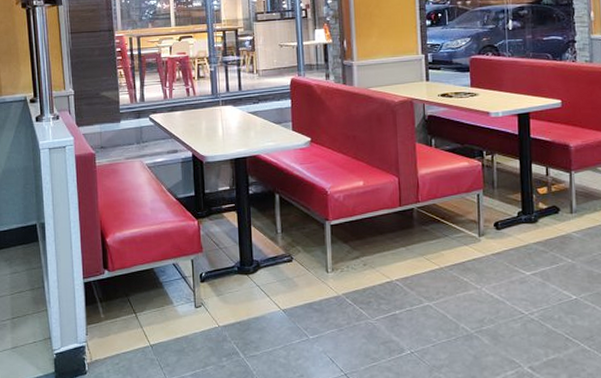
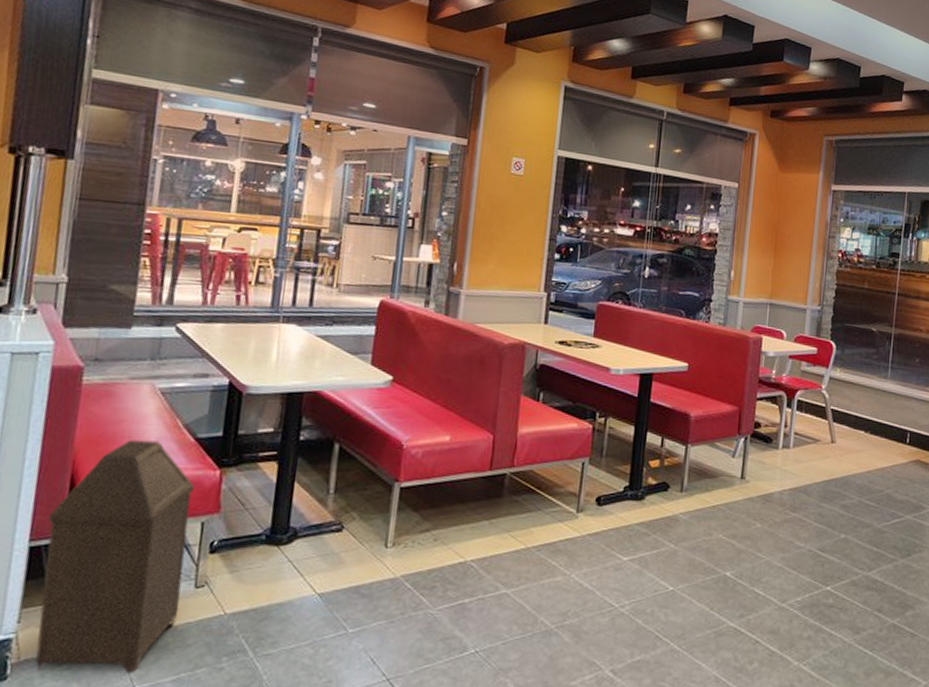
trash can: none [92,202,187,370] -> present [35,439,194,674]

